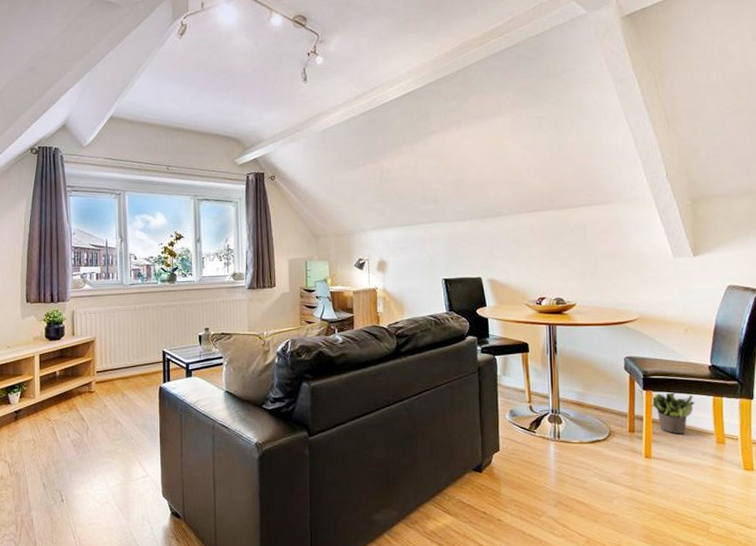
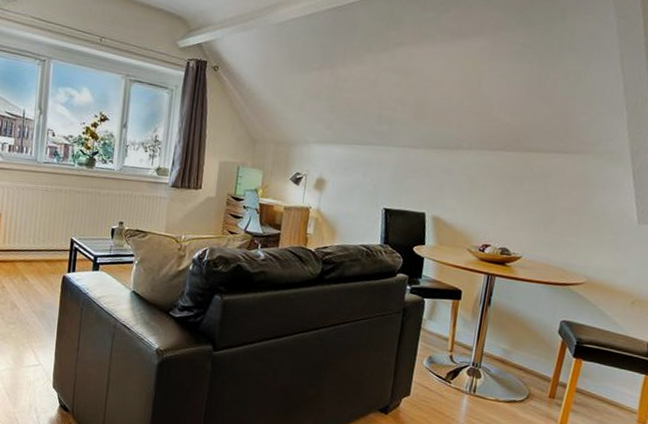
potted plant: present [639,389,696,434] -> none [568,356,625,408]

